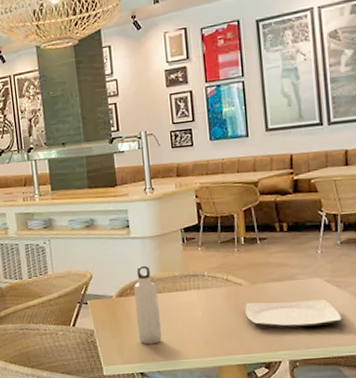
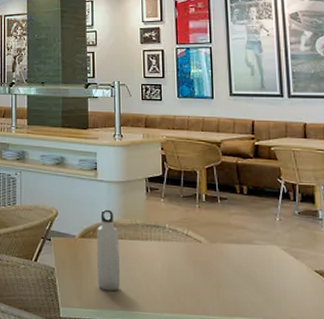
plate: present [245,299,342,328] -> none [203,261,299,296]

